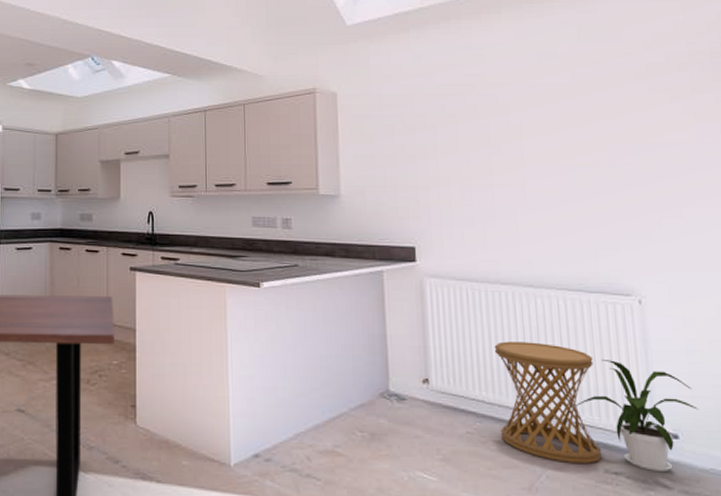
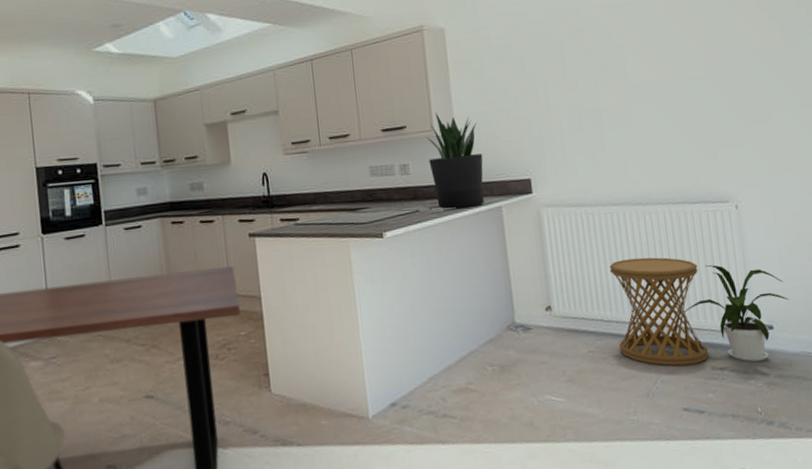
planter: none [311,171,367,269] -> present [426,112,484,210]

